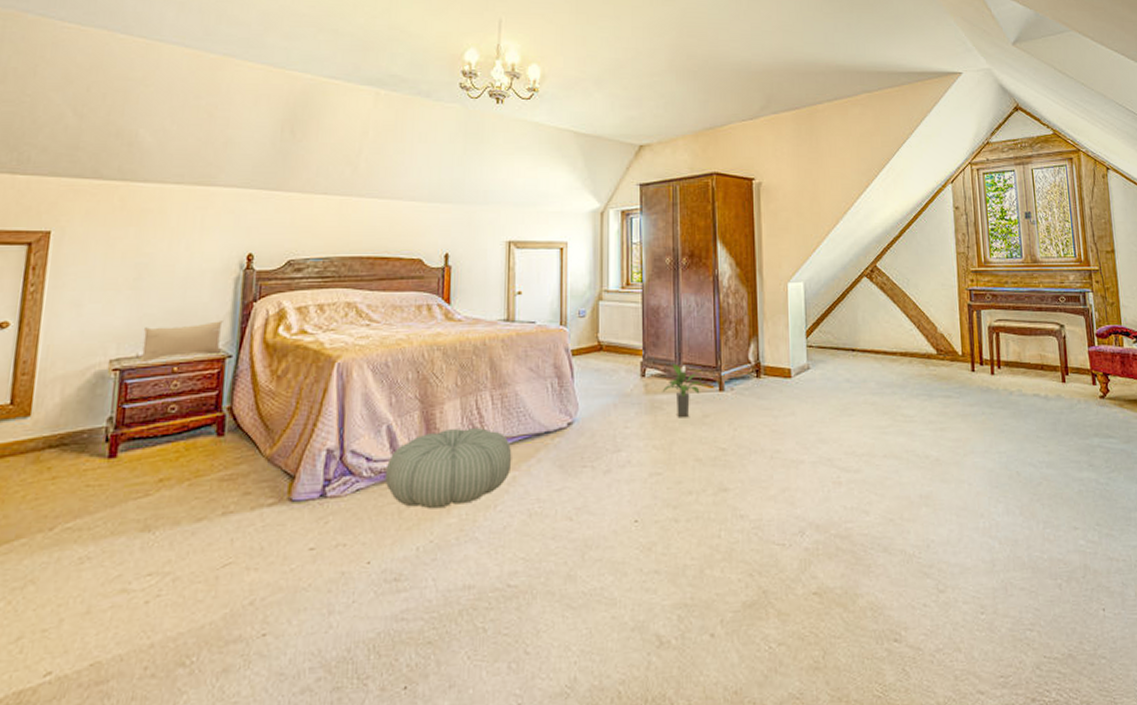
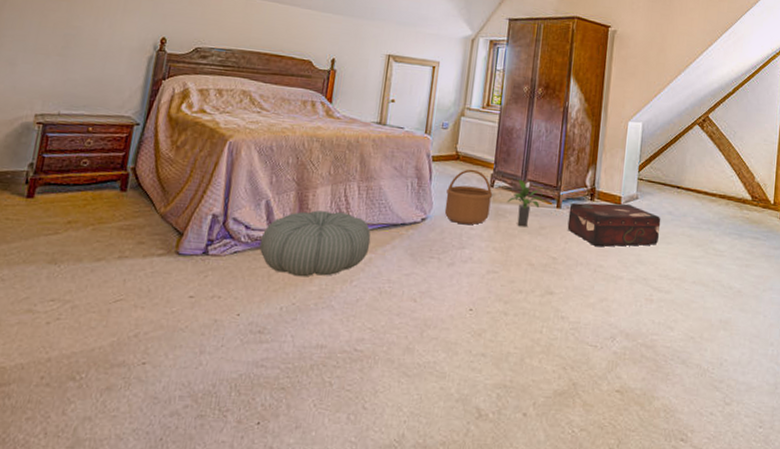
pillow: present [139,321,223,363] -> none [60,90,135,121]
basket: none [592,359,645,424] -> present [444,169,493,225]
suitcase: none [734,376,840,430] -> present [567,202,661,247]

